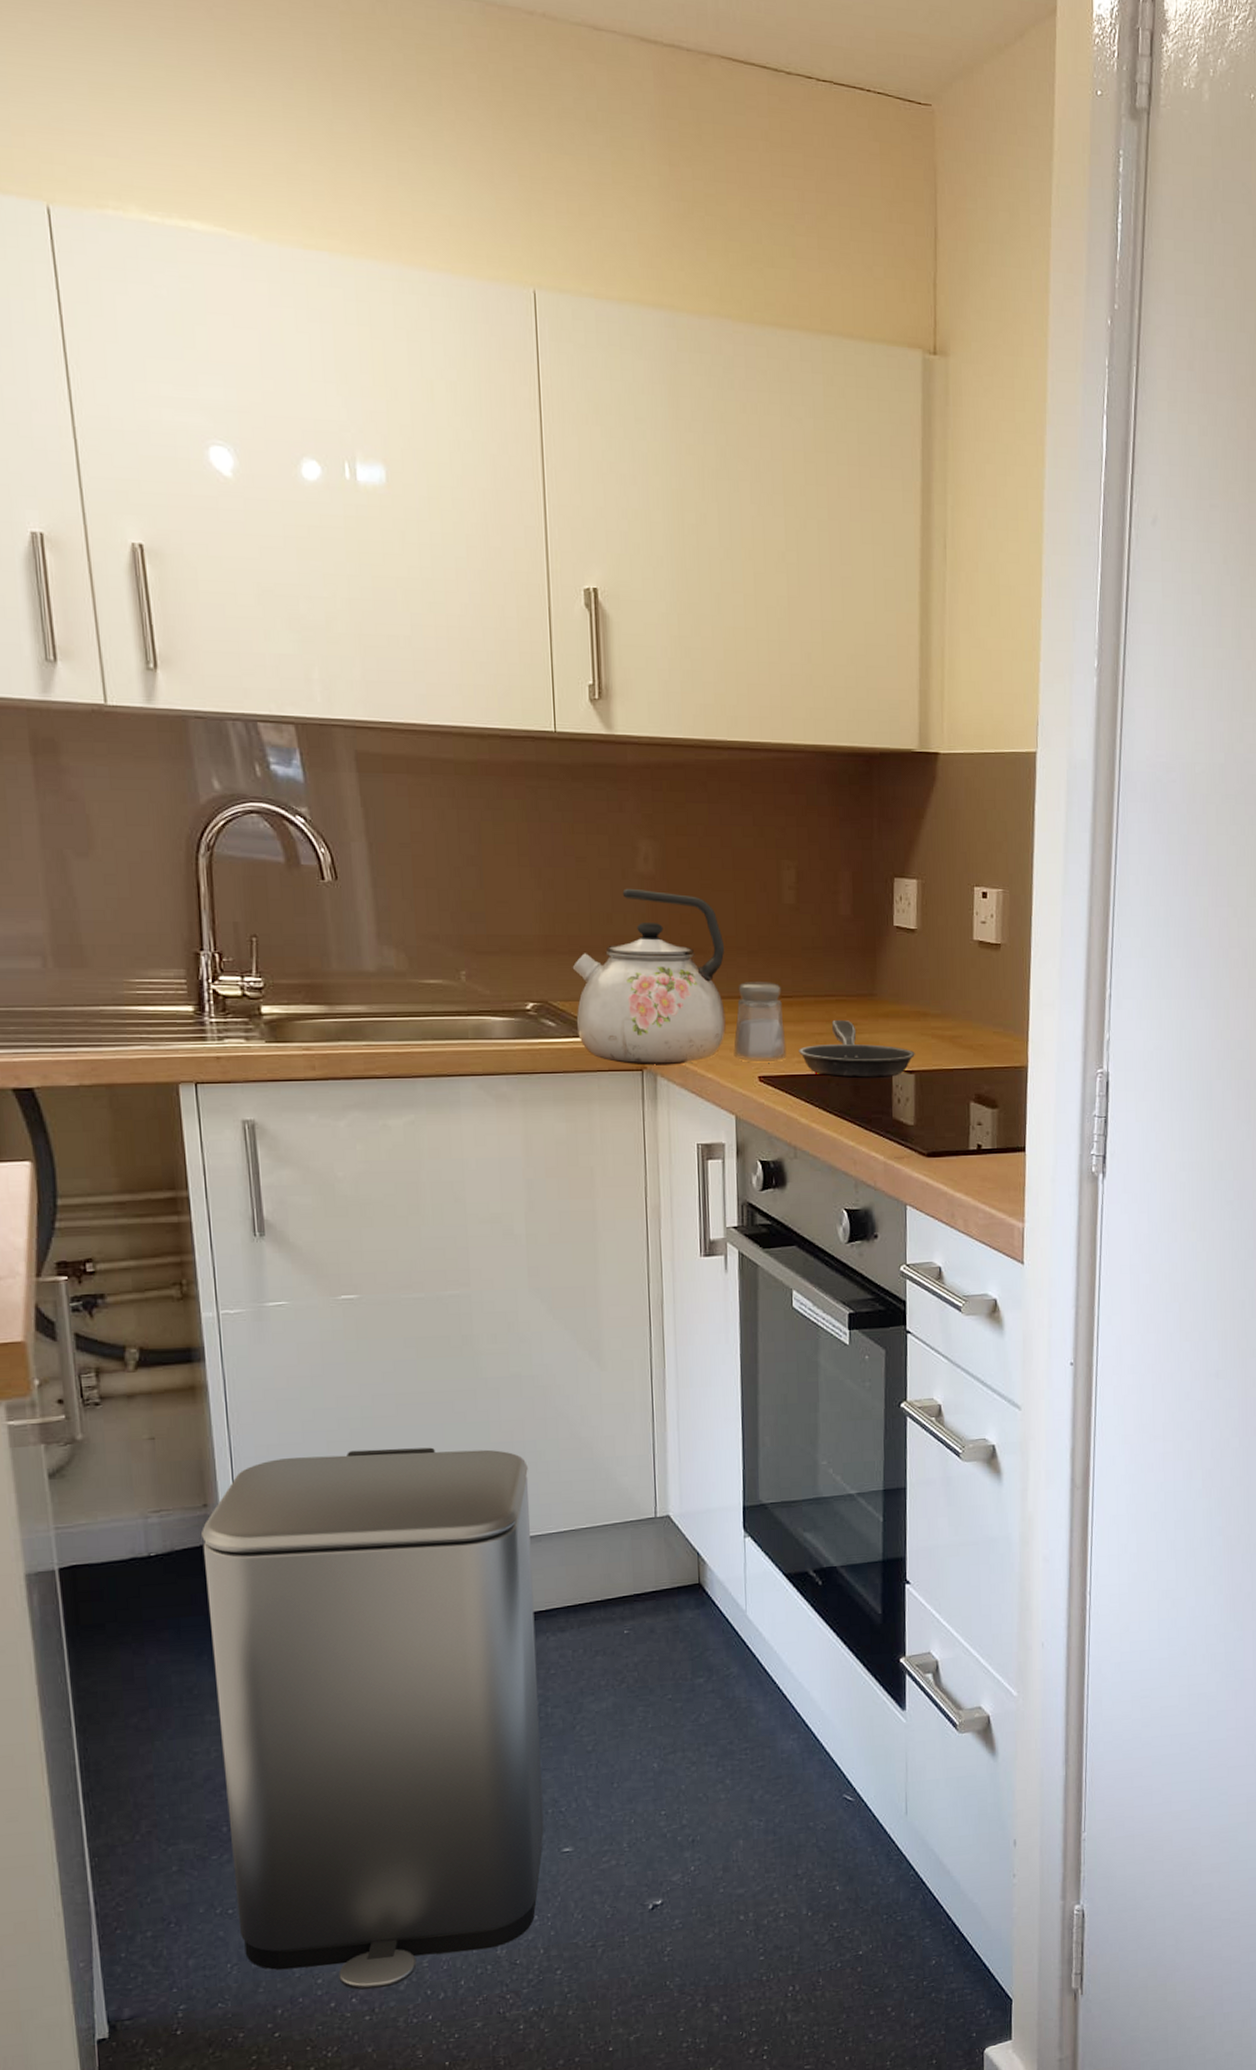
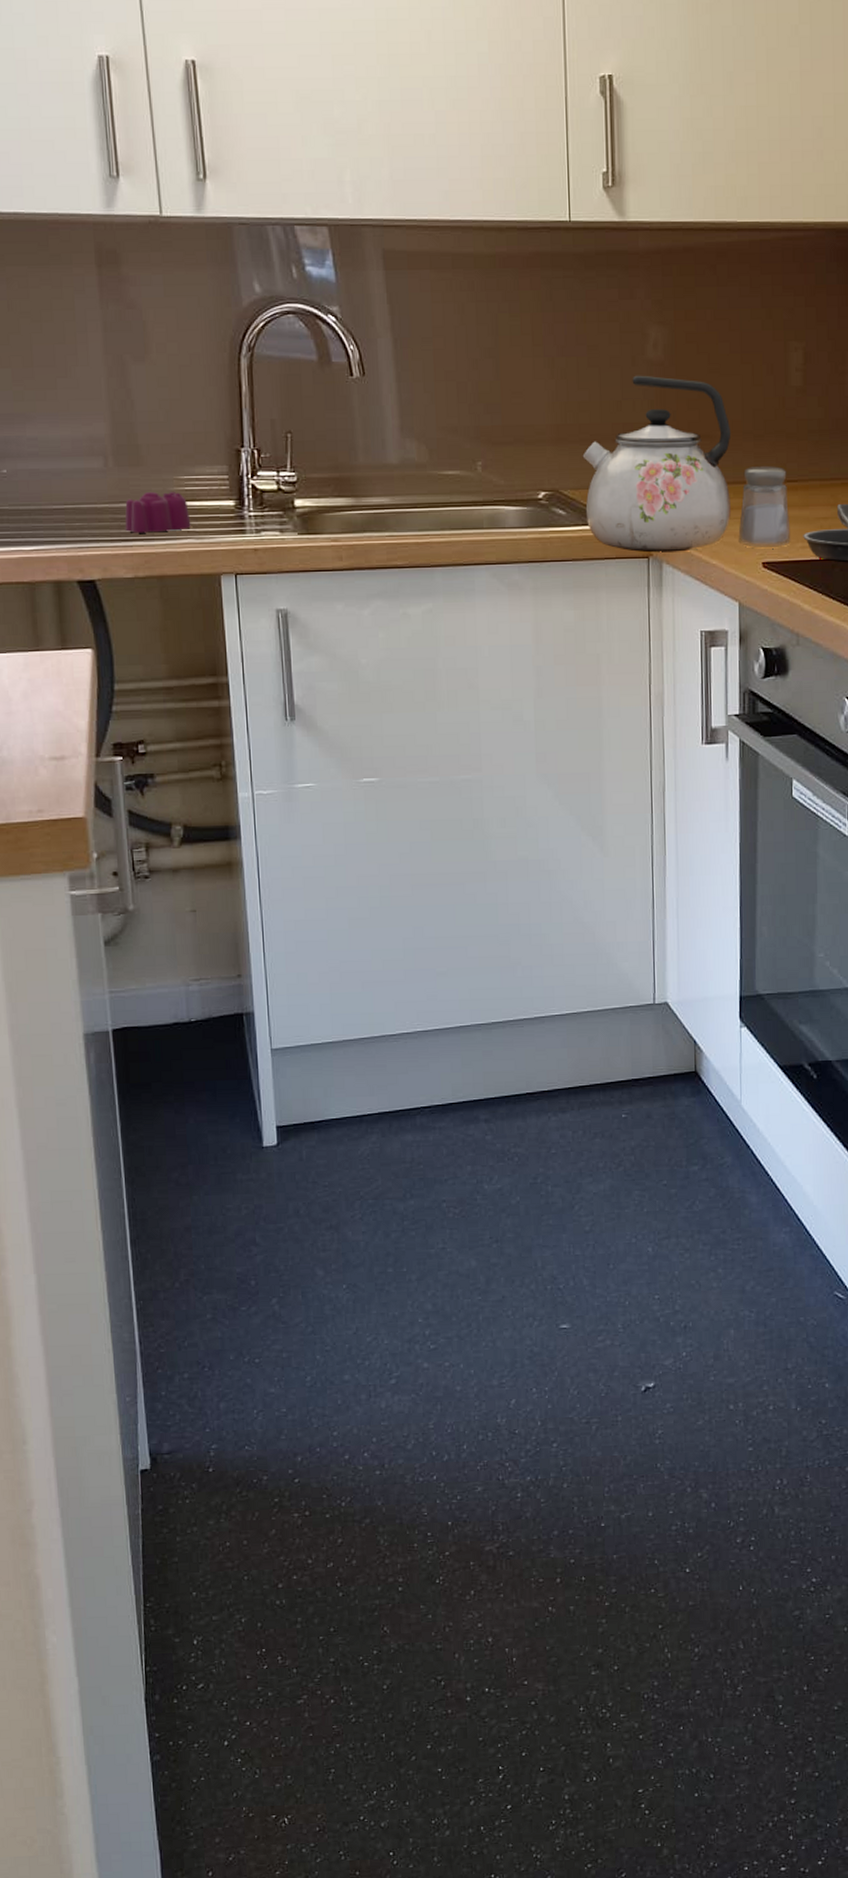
sponge: none [67,994,144,1039] -> present [125,491,191,533]
pedal bin: present [201,1447,544,1990] -> none [236,927,543,1446]

